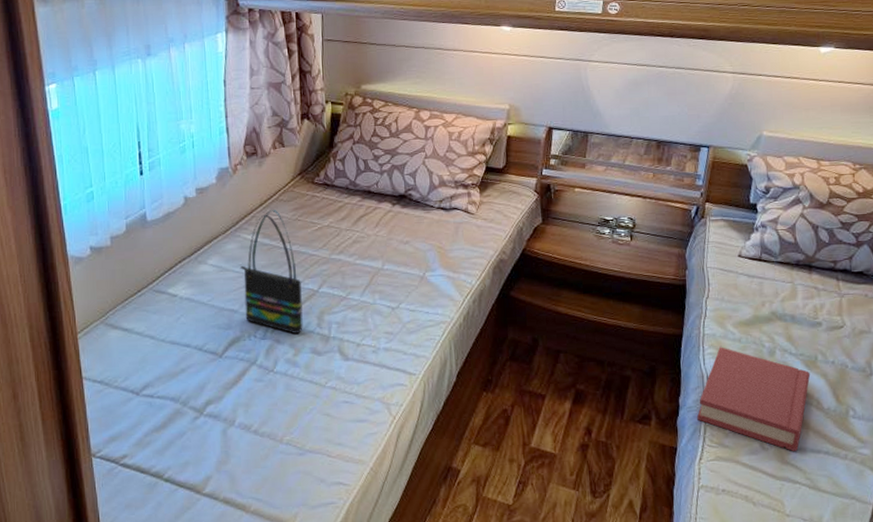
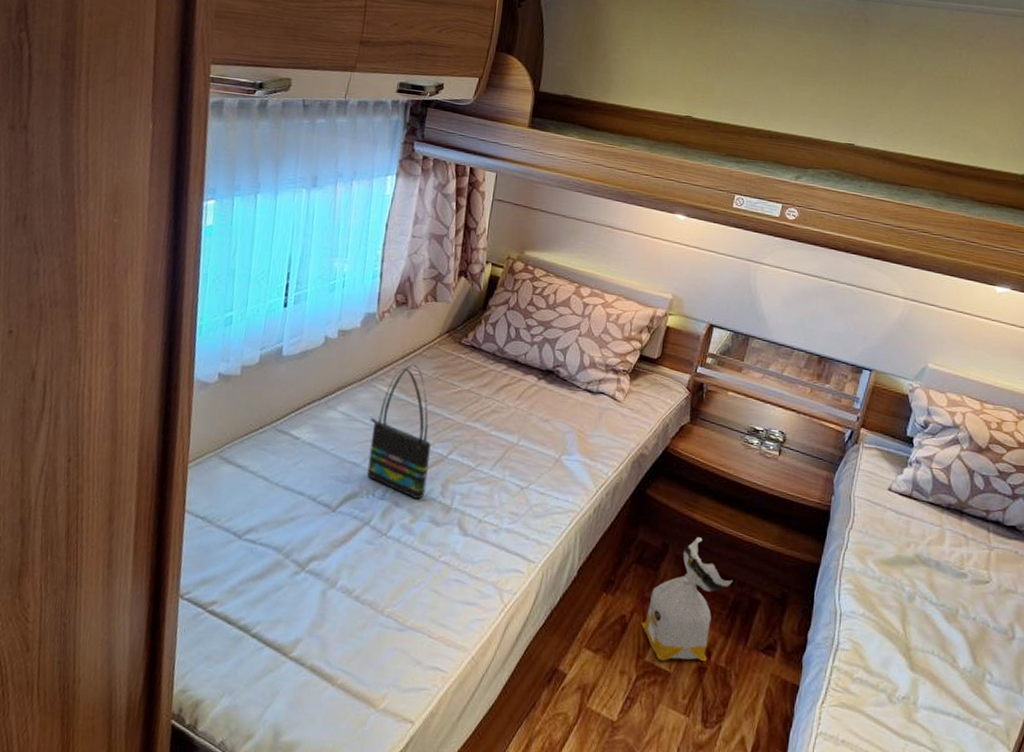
bag: none [522,328,603,445] -> present [641,537,733,661]
hardback book: present [697,347,811,452] -> none [825,583,949,711]

